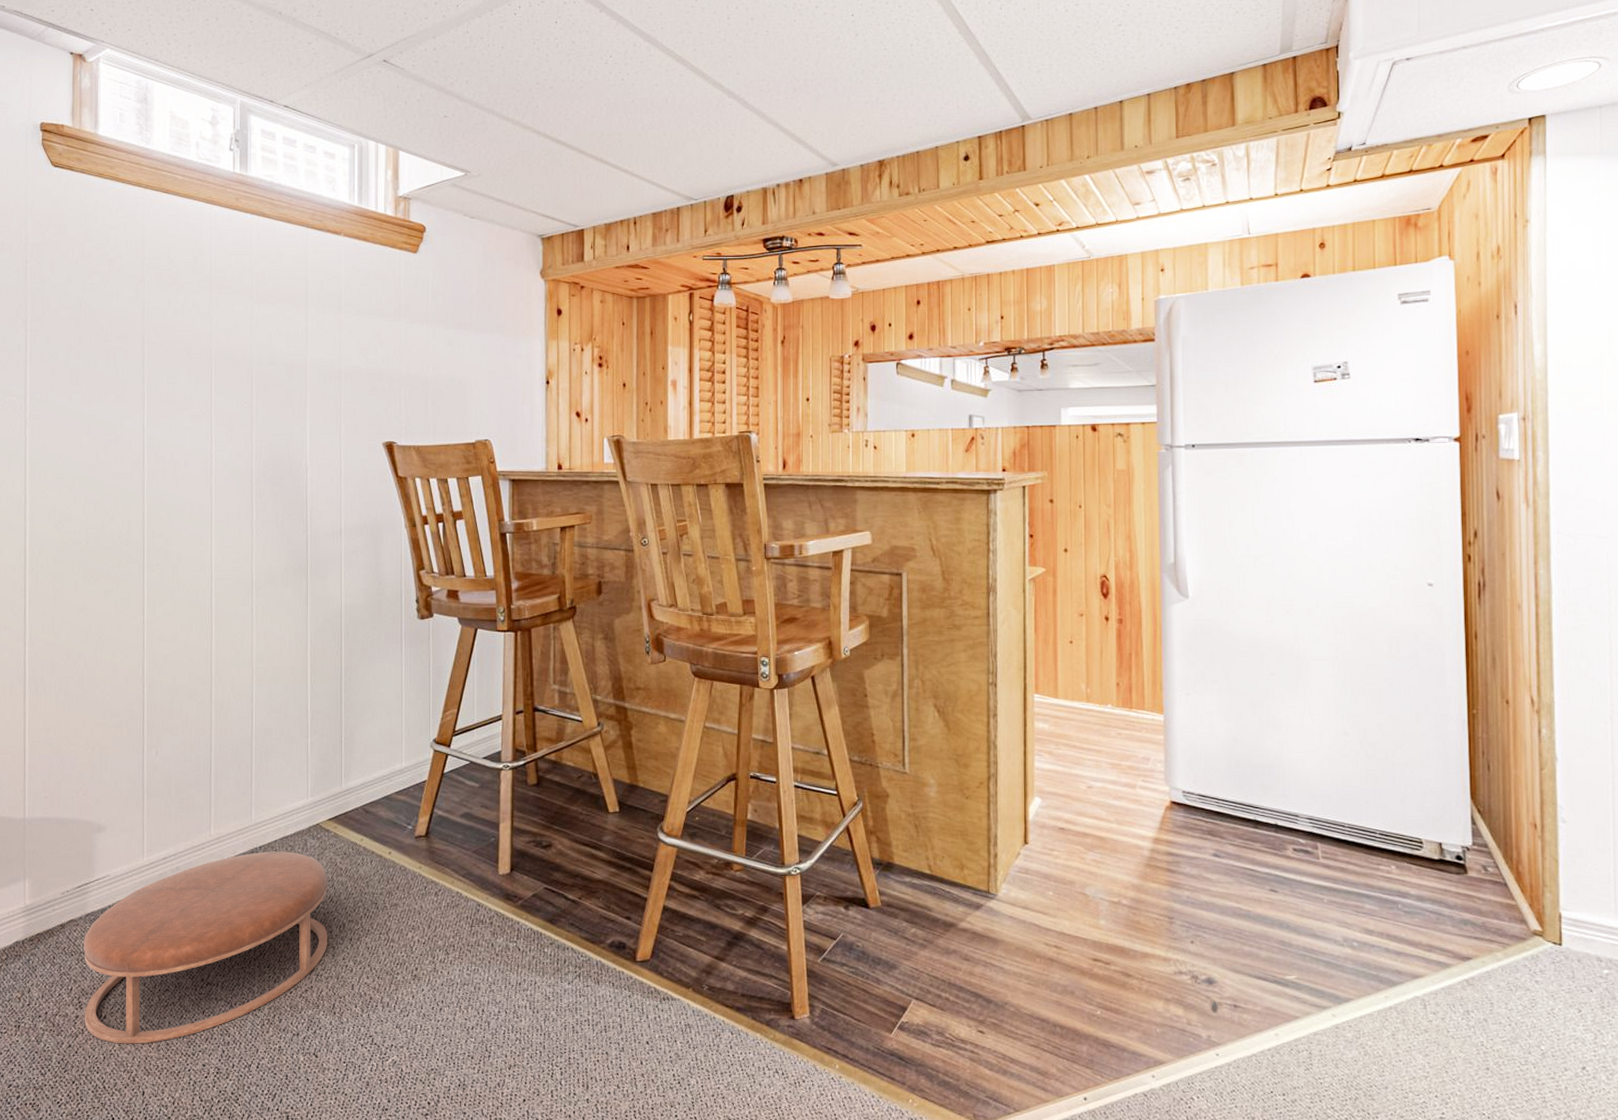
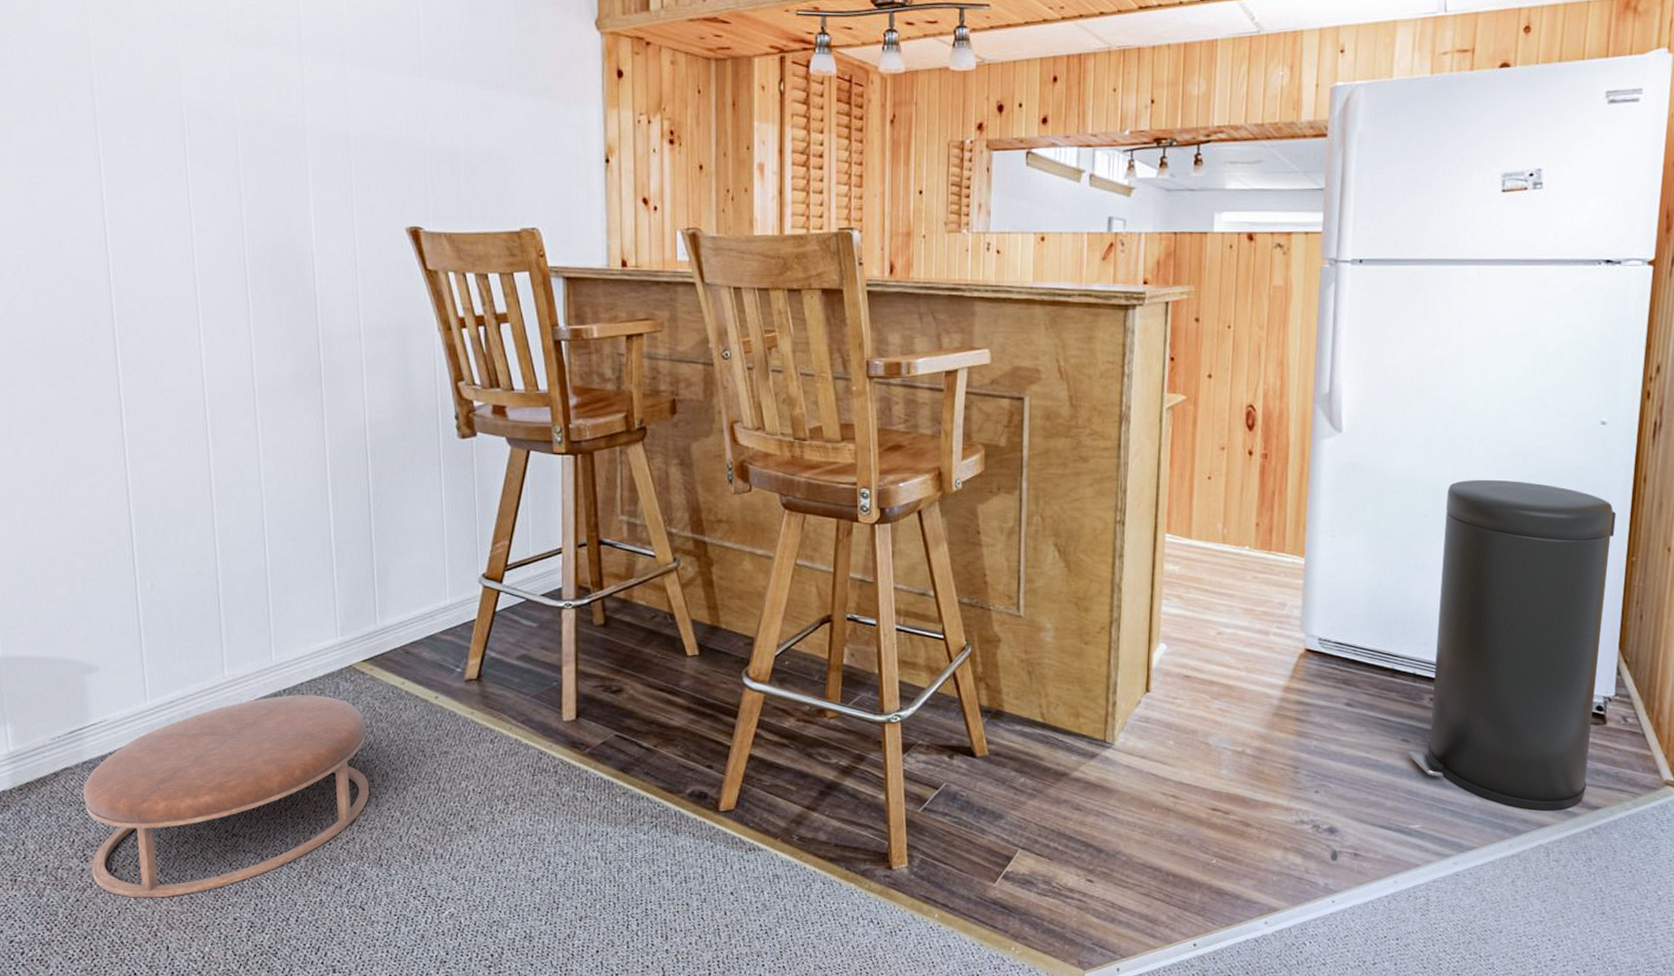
pedal bin: none [1278,638,1455,961] -> present [1409,479,1617,811]

